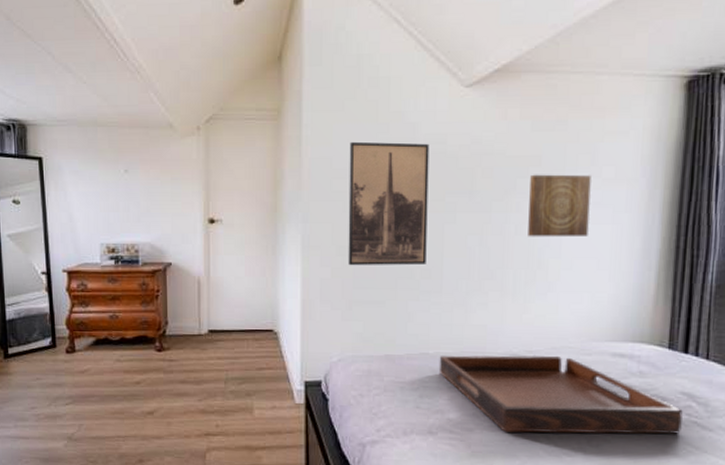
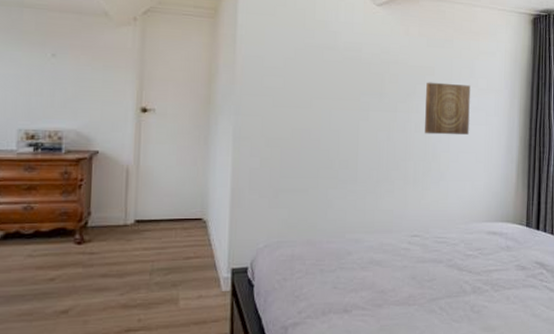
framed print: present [348,141,430,266] -> none [275,43,348,157]
serving tray: present [439,355,683,434] -> none [353,235,537,306]

